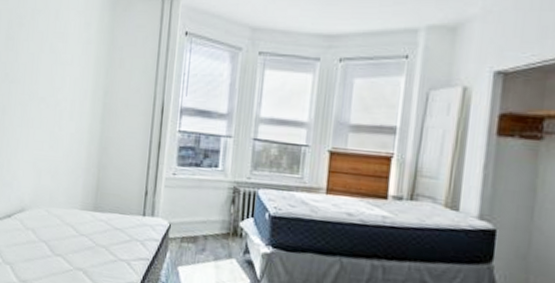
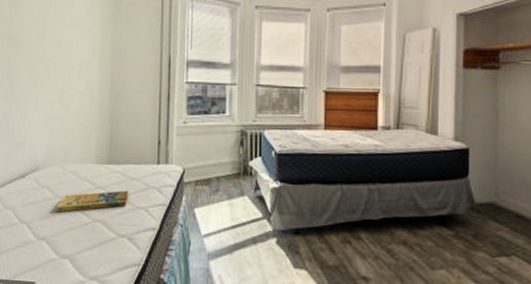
booklet: none [38,239,112,257] -> present [55,191,129,213]

